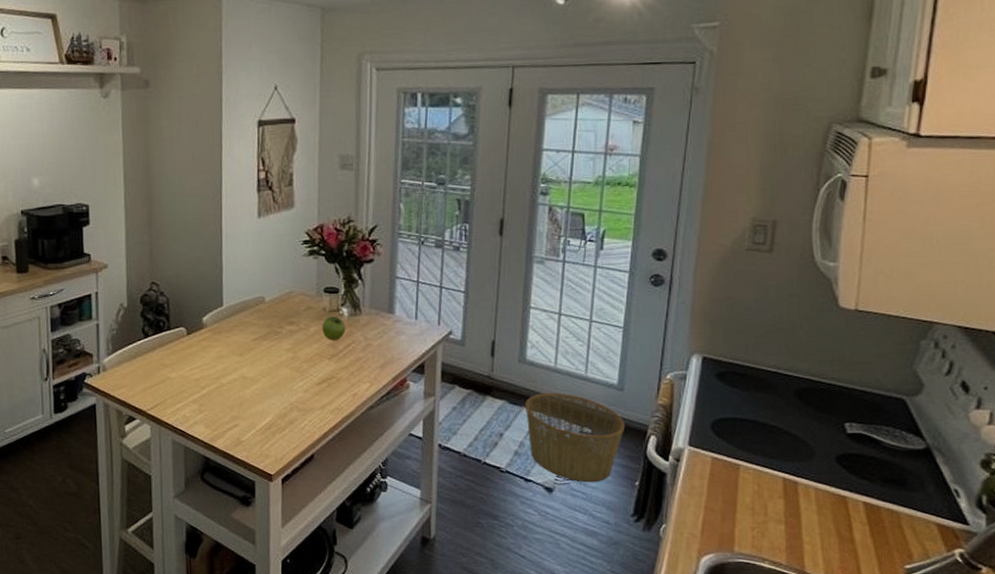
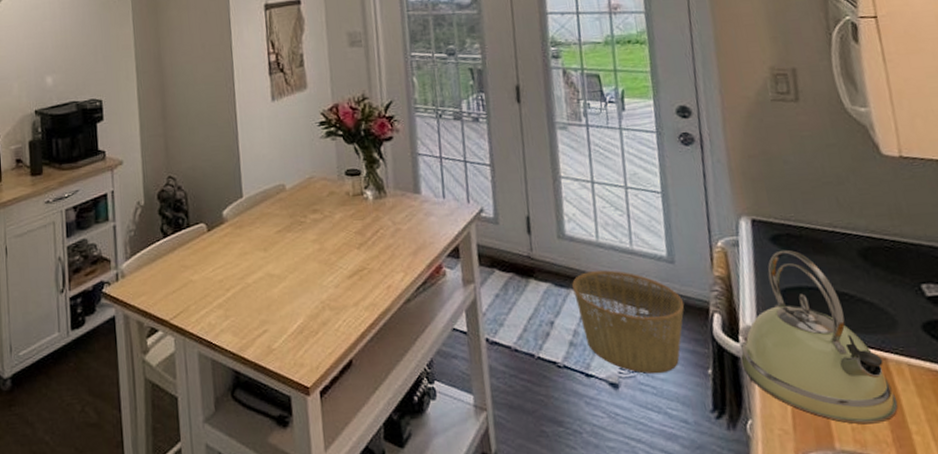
fruit: present [322,316,346,340] -> none [347,200,372,227]
kettle: none [667,385,798,534] -> present [740,249,898,425]

